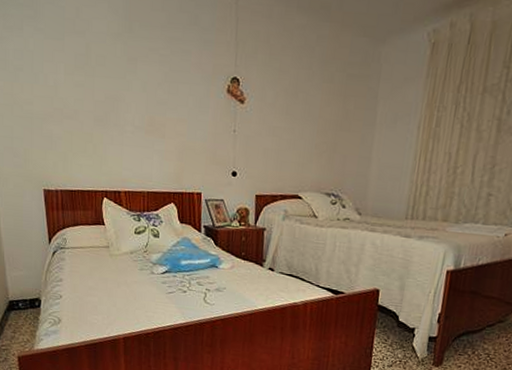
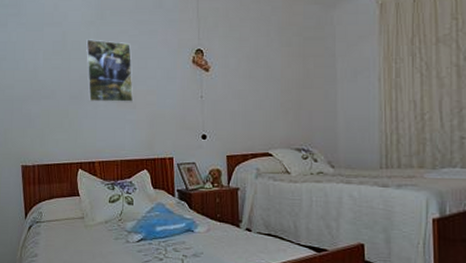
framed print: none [111,54,163,132] -> present [85,39,134,103]

